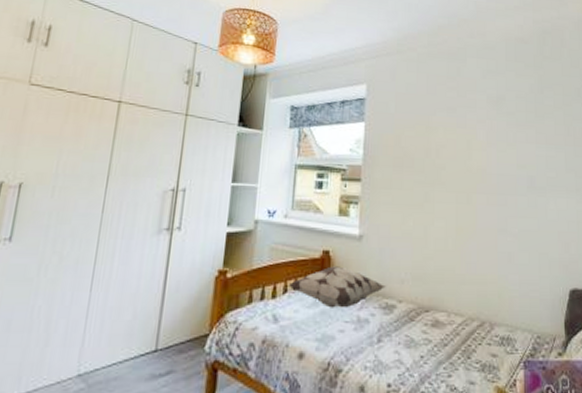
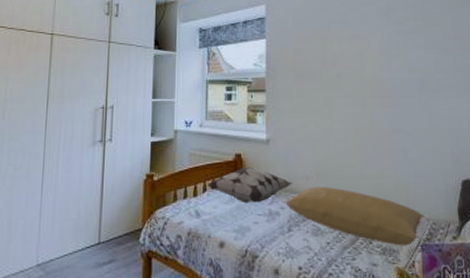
pillow: none [375,290,536,362] -> present [284,186,432,246]

